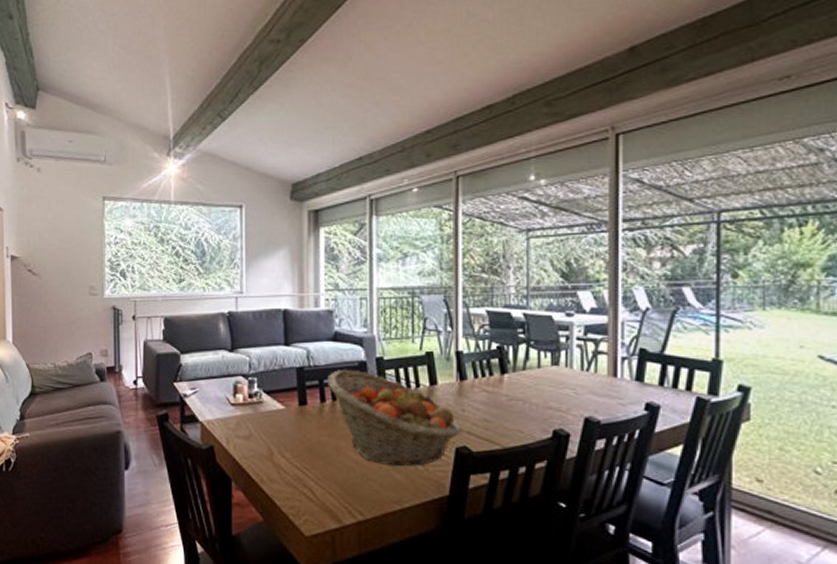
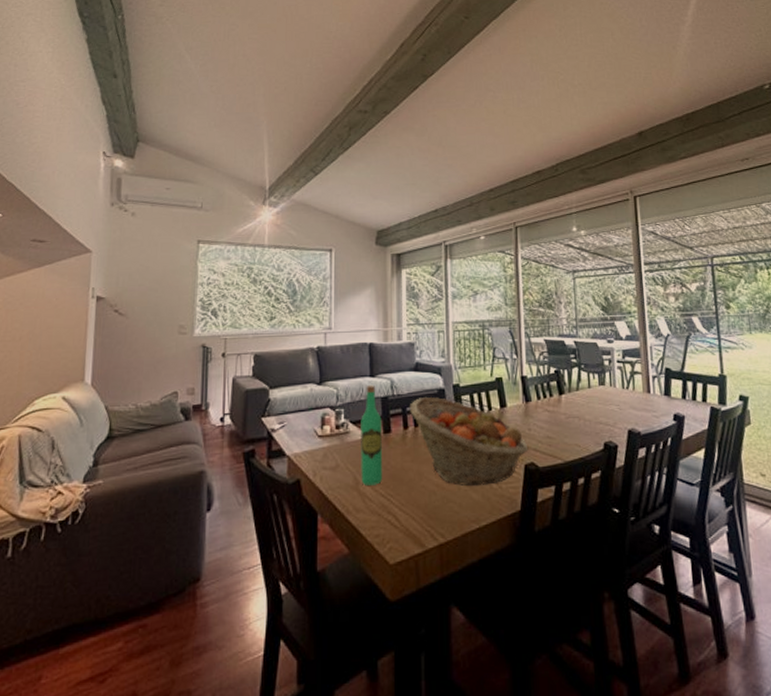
wine bottle: none [275,353,299,457] -> present [361,384,383,485]

